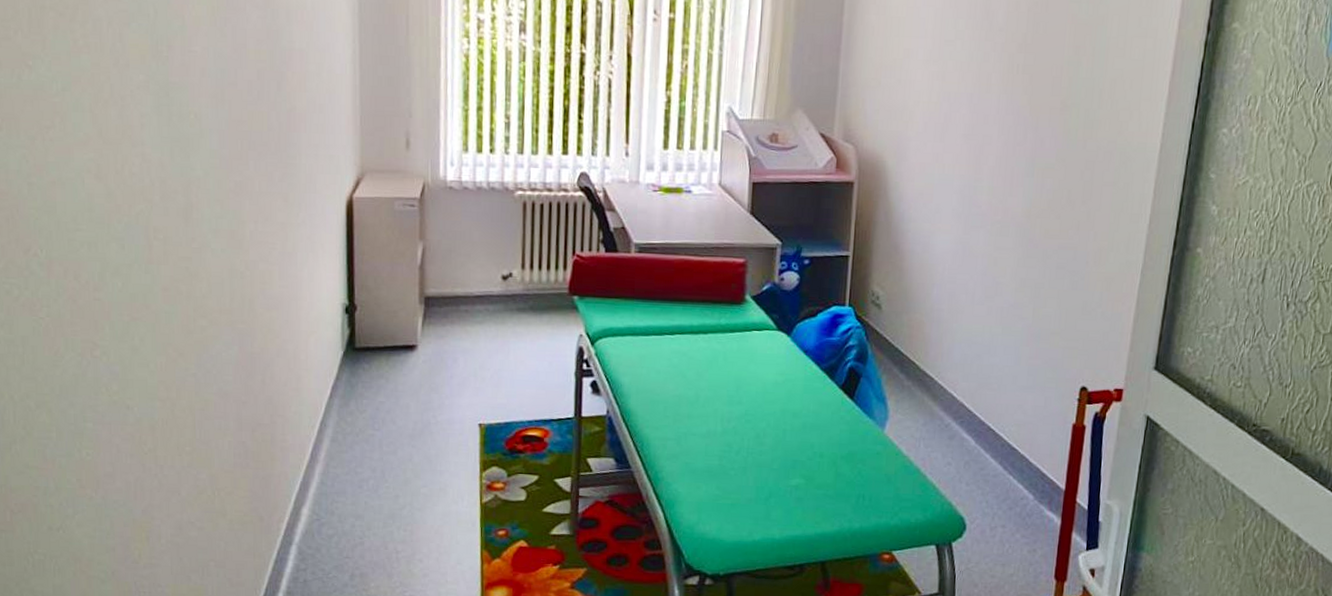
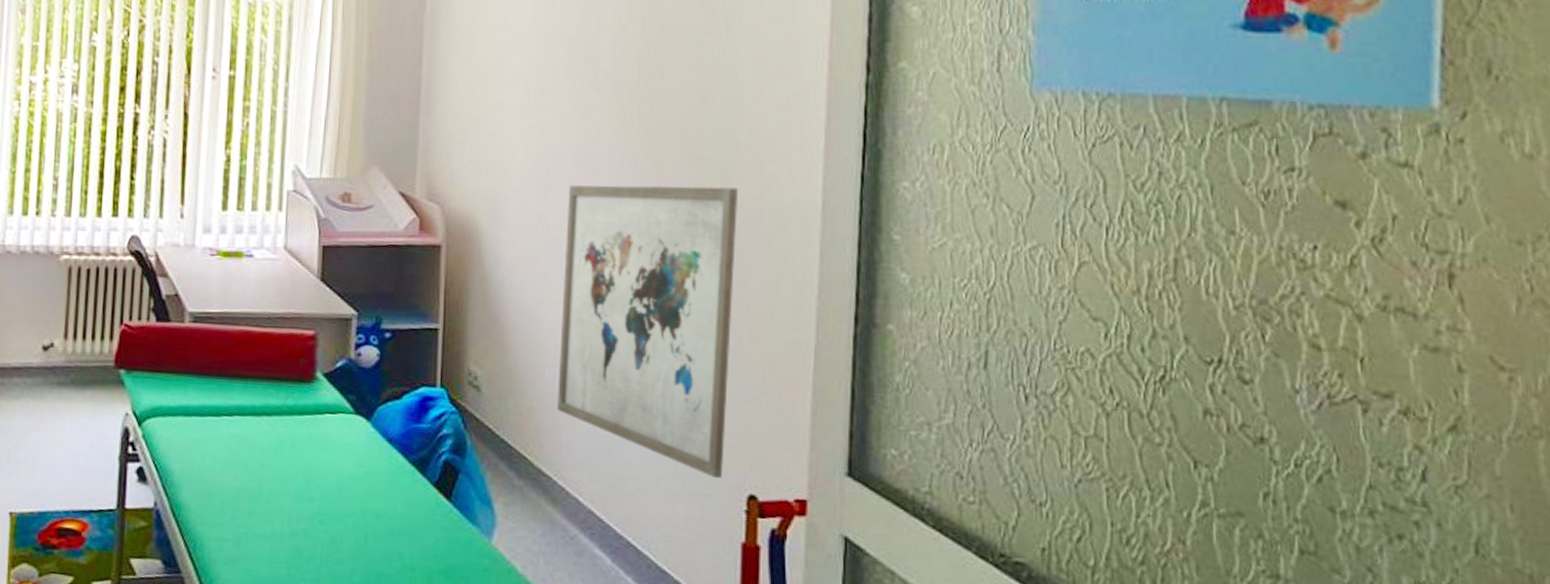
wall art: none [941,129,1098,374] -> present [557,185,739,478]

